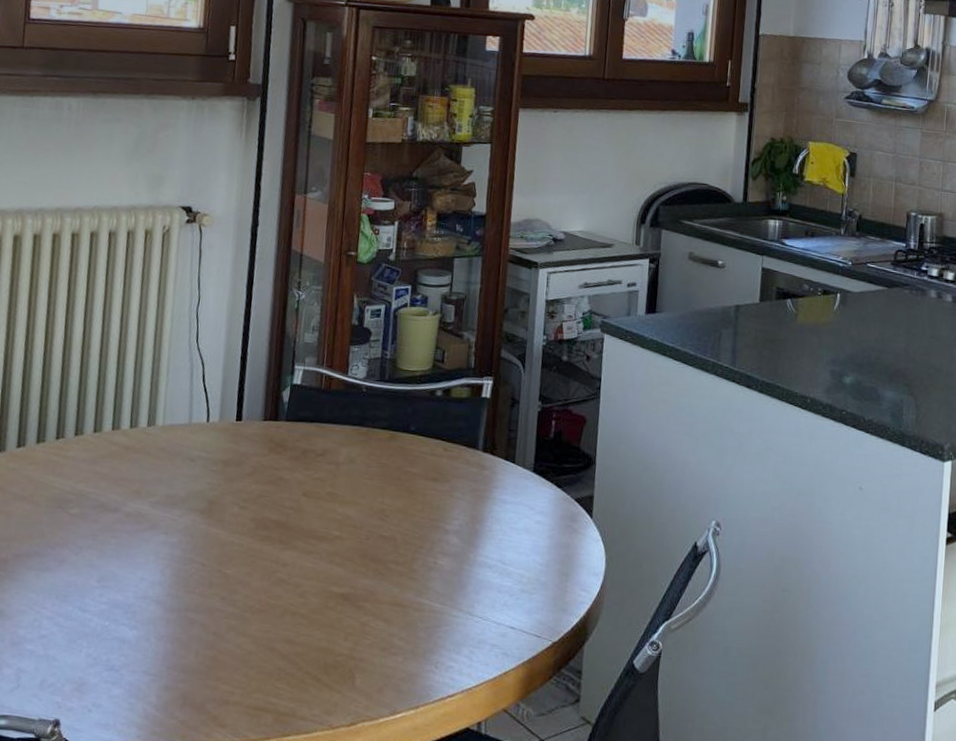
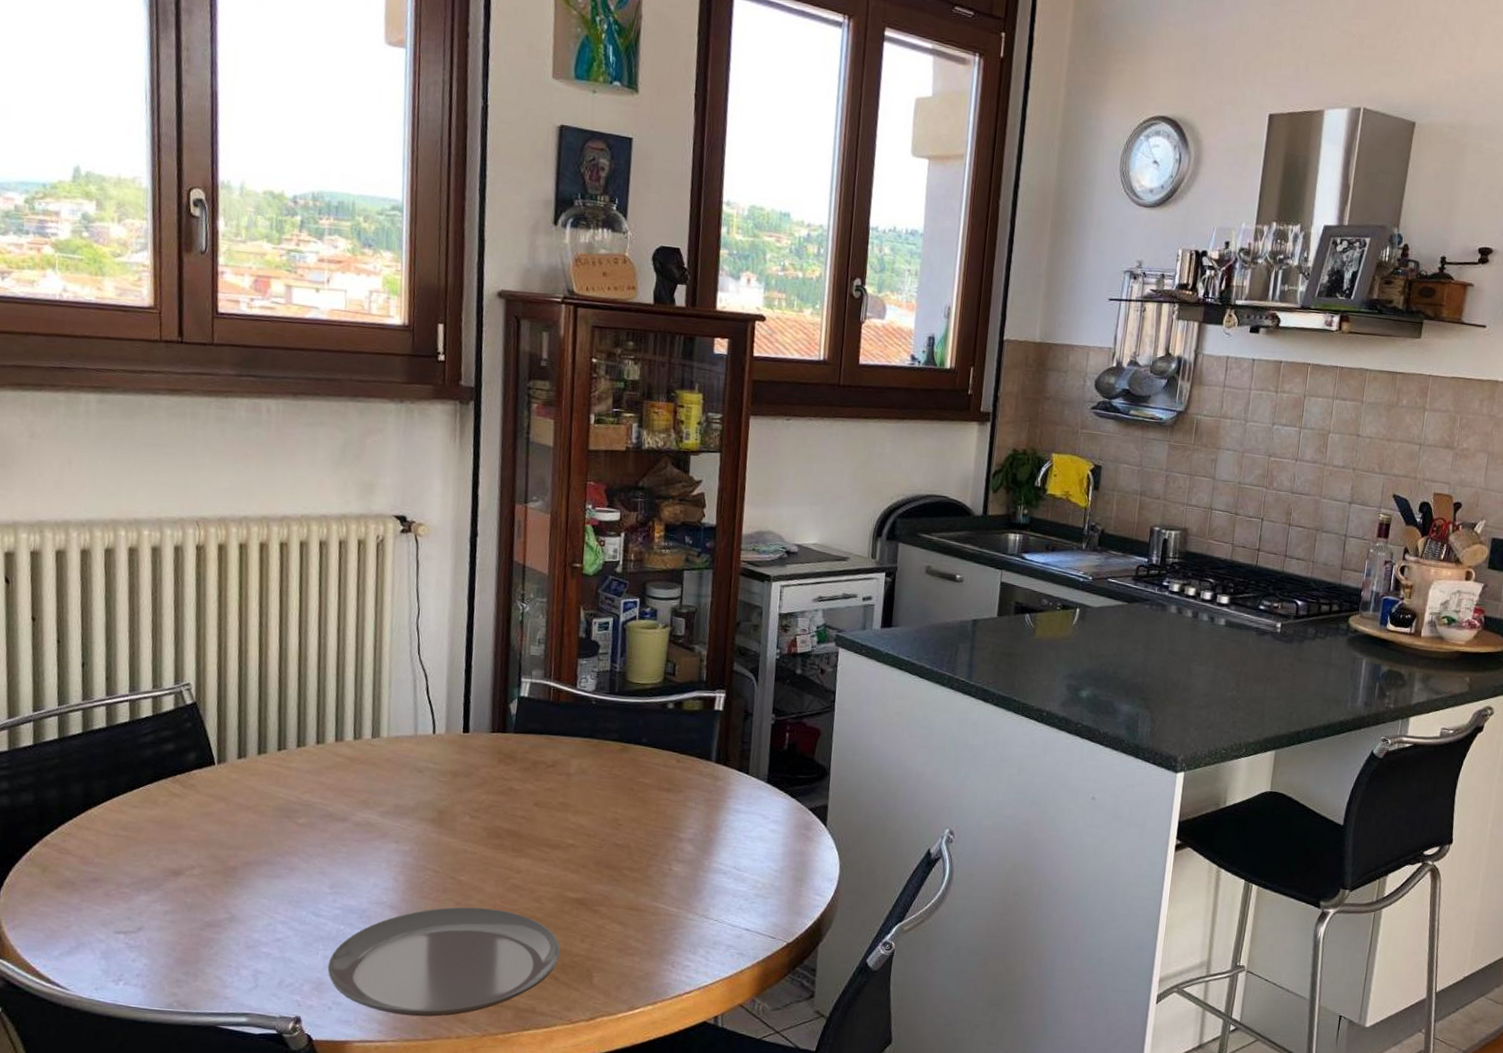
plate: none [89,602,324,721] -> present [327,907,561,1017]

